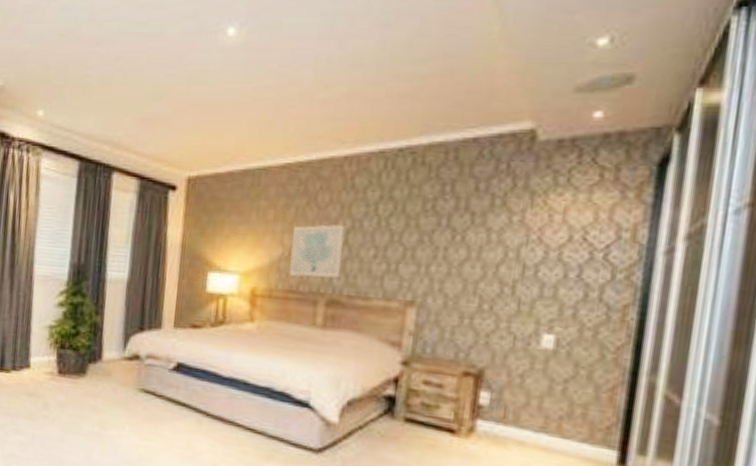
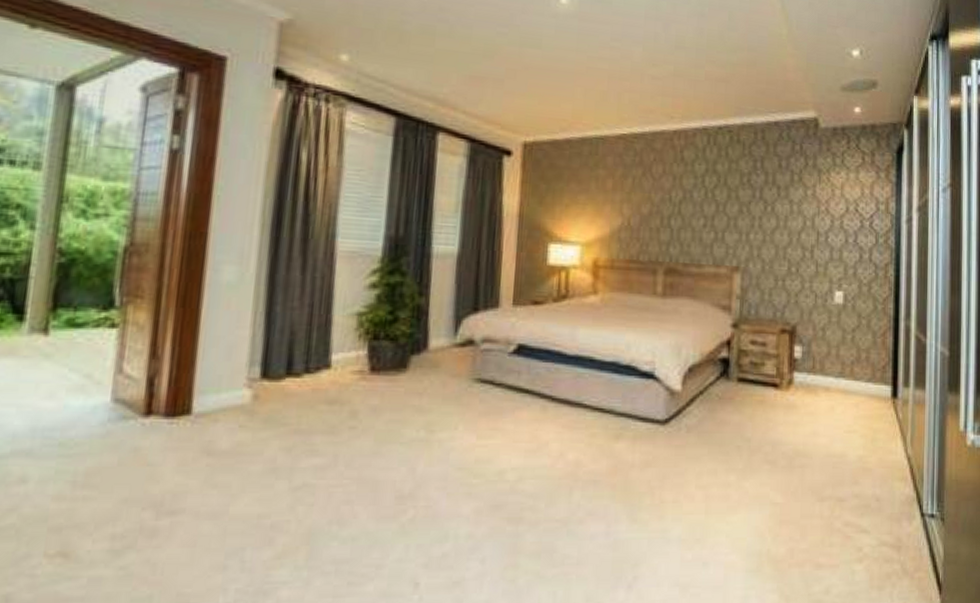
wall art: present [288,225,345,278] -> none [628,195,678,247]

